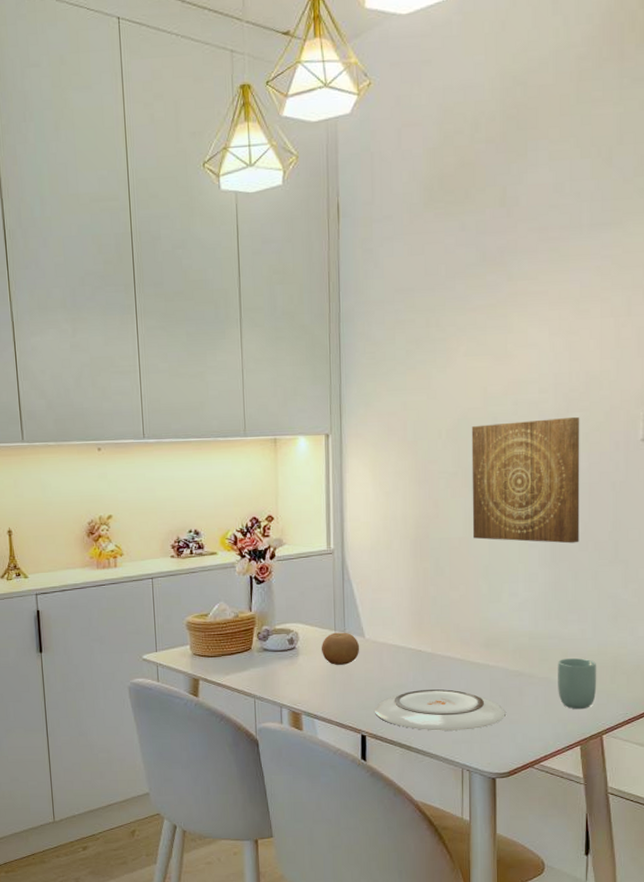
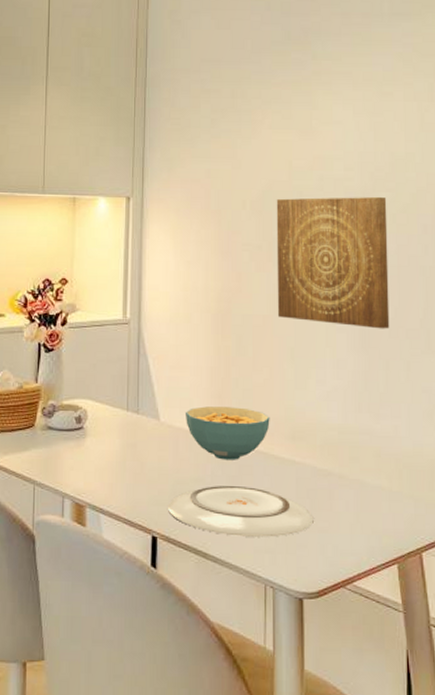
fruit: present [321,632,360,665] -> none [111,412,154,451]
cereal bowl: none [388,622,466,668] -> present [186,406,270,460]
cup: present [558,658,597,710] -> none [370,459,414,520]

